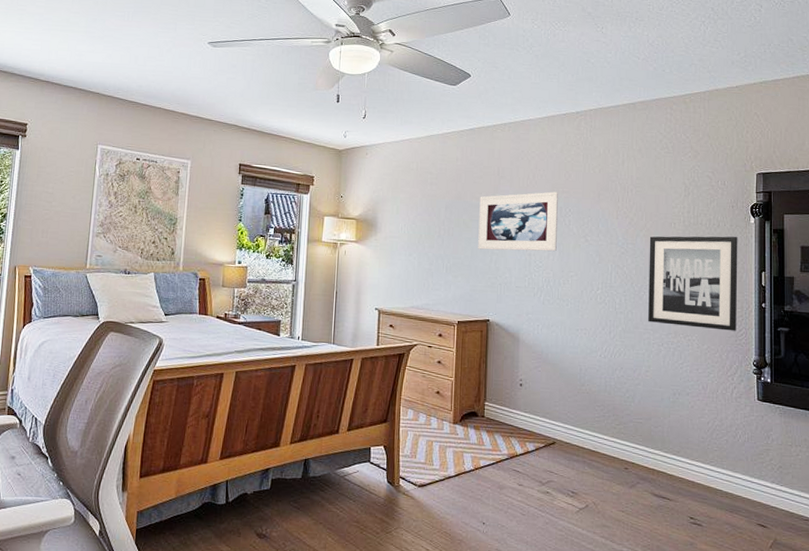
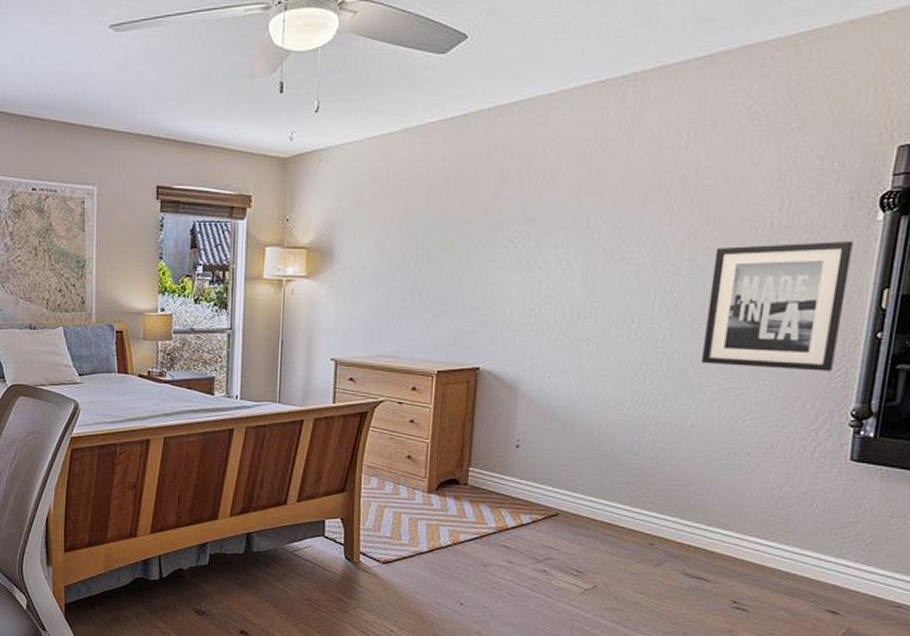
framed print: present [478,191,559,252] -> none [468,194,587,279]

